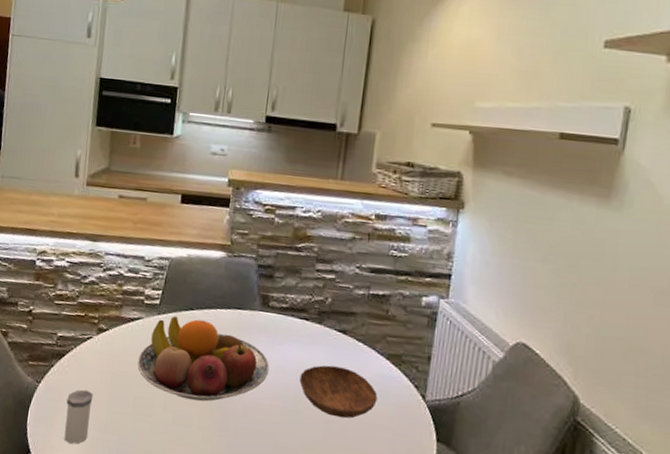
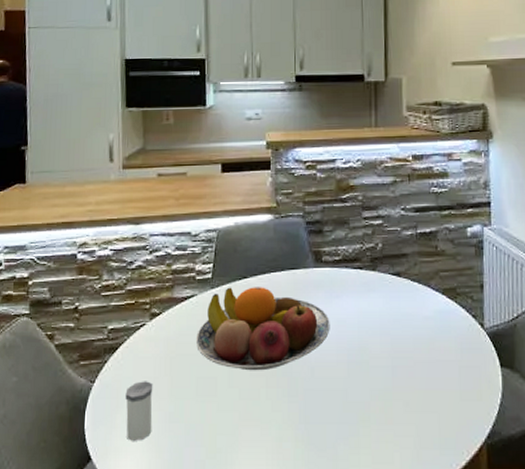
bowl: present [299,365,378,419] -> none [361,310,439,361]

